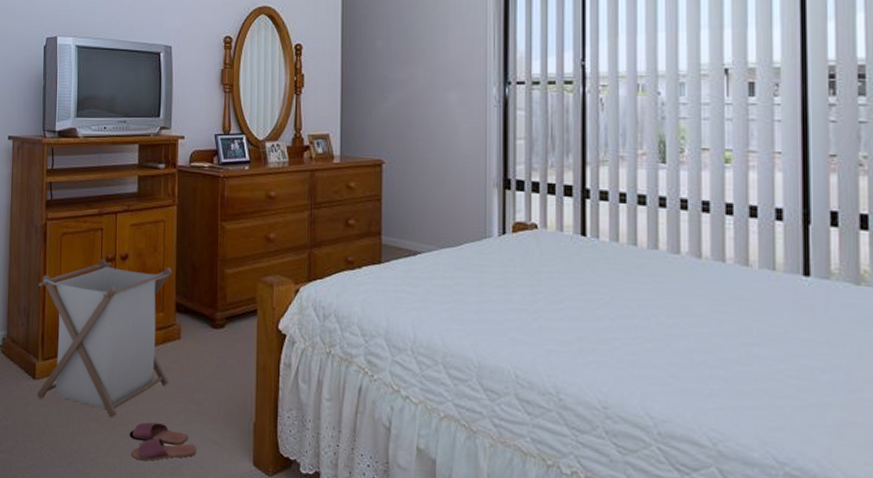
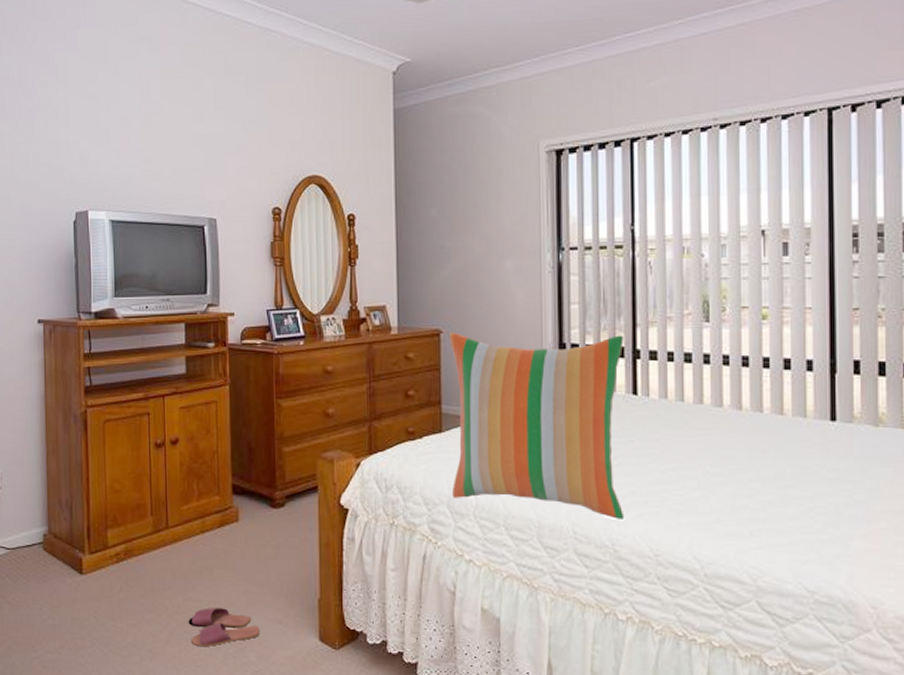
laundry basket: present [37,259,172,418] -> none [81,445,228,607]
pillow: none [390,163,572,367] -> present [450,332,625,520]

